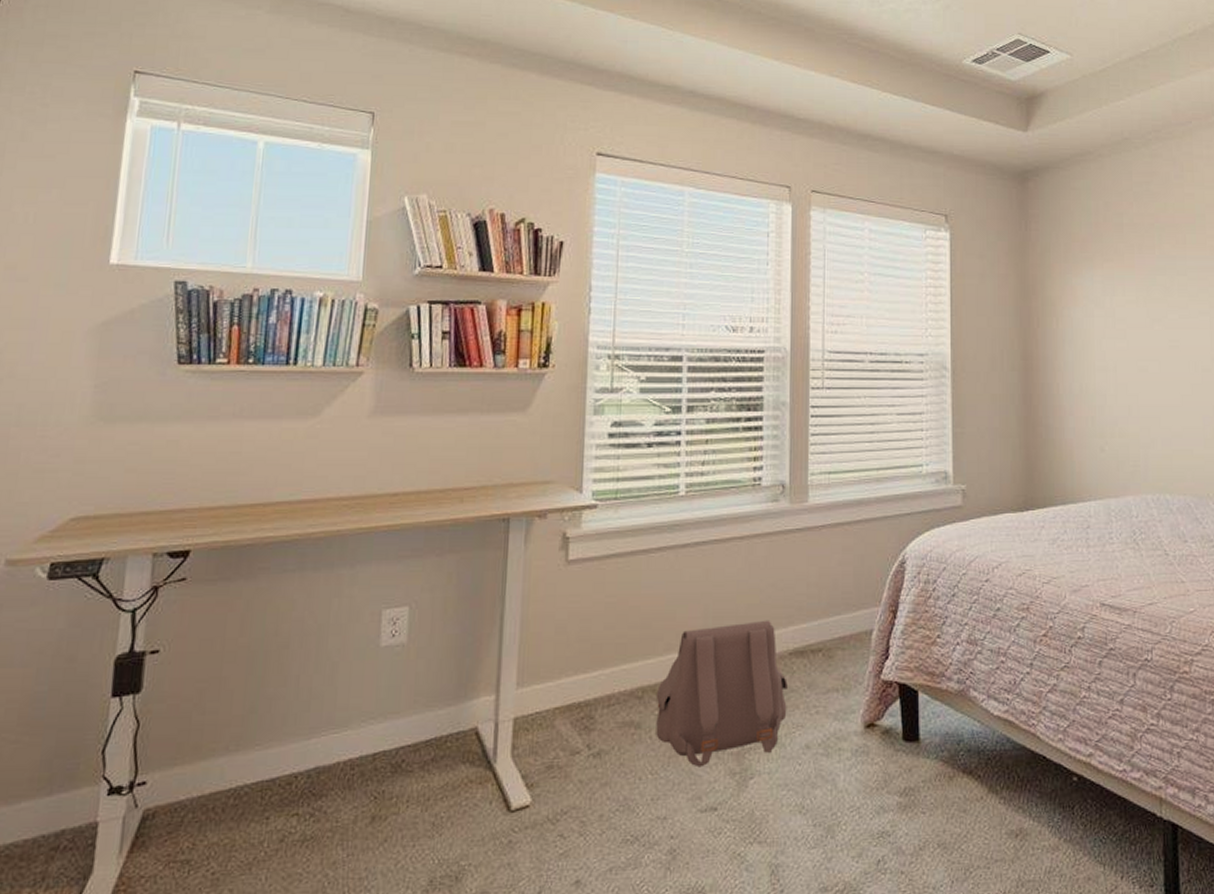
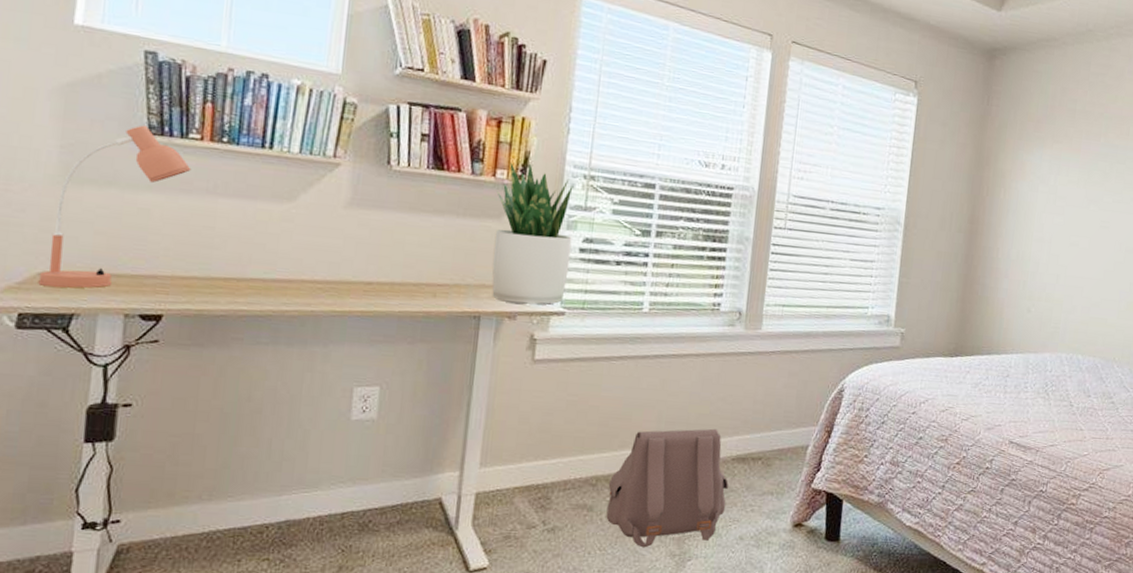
desk lamp: none [70,355,219,531] -> present [38,125,192,289]
planter: none [519,349,600,500] -> present [491,162,573,305]

